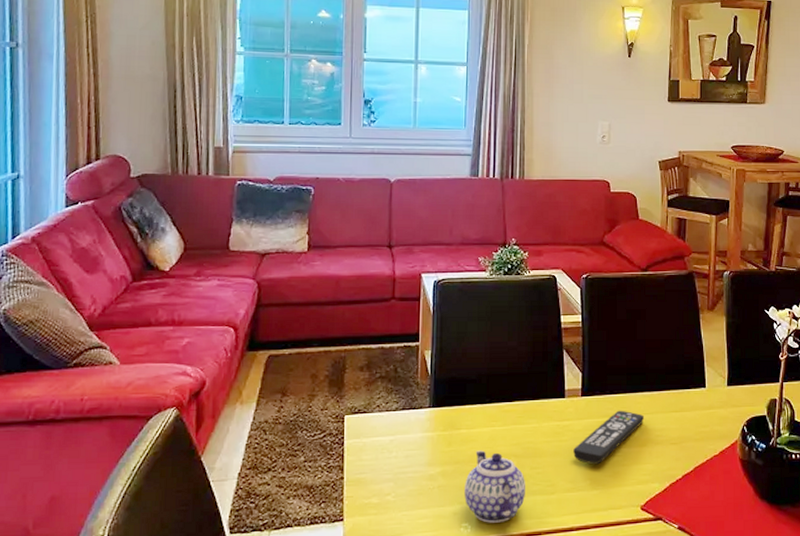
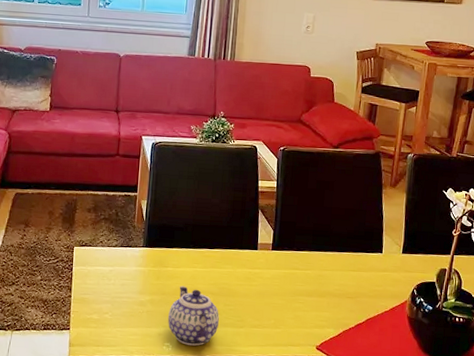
remote control: present [573,410,645,465] -> none [261,265,326,308]

